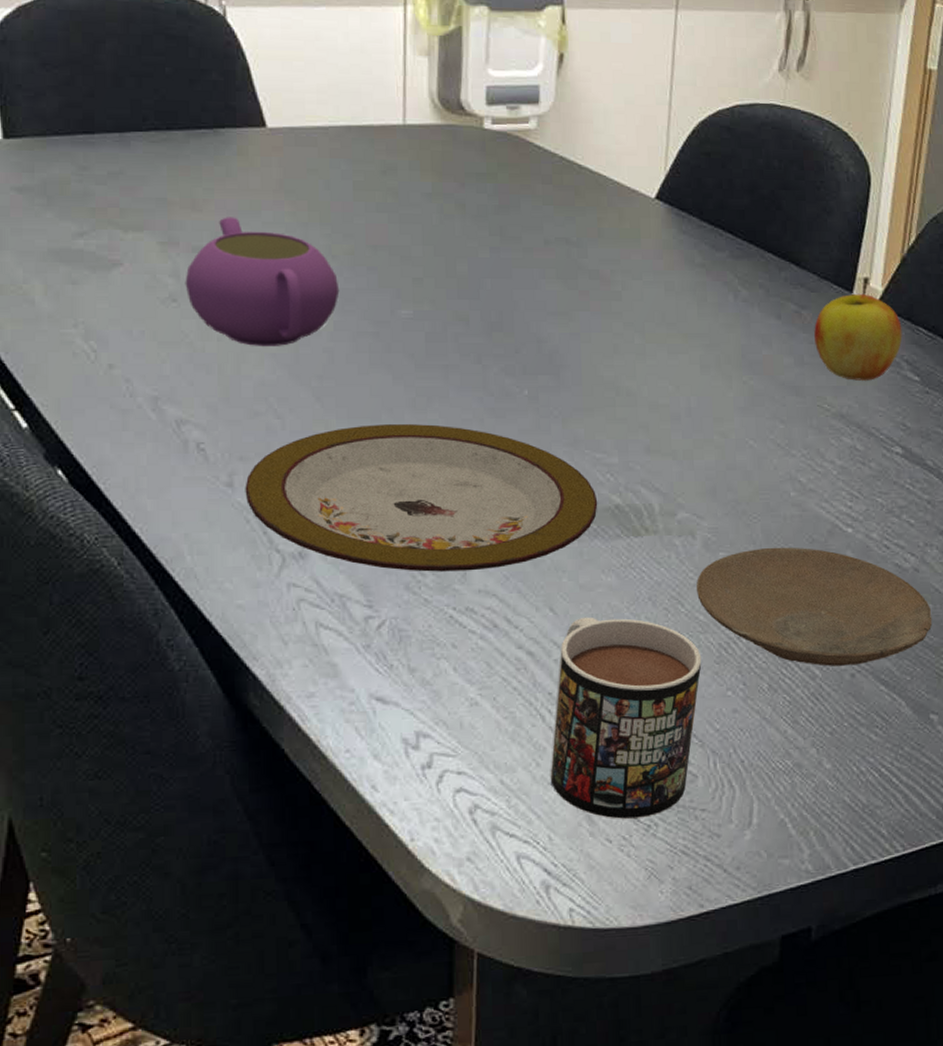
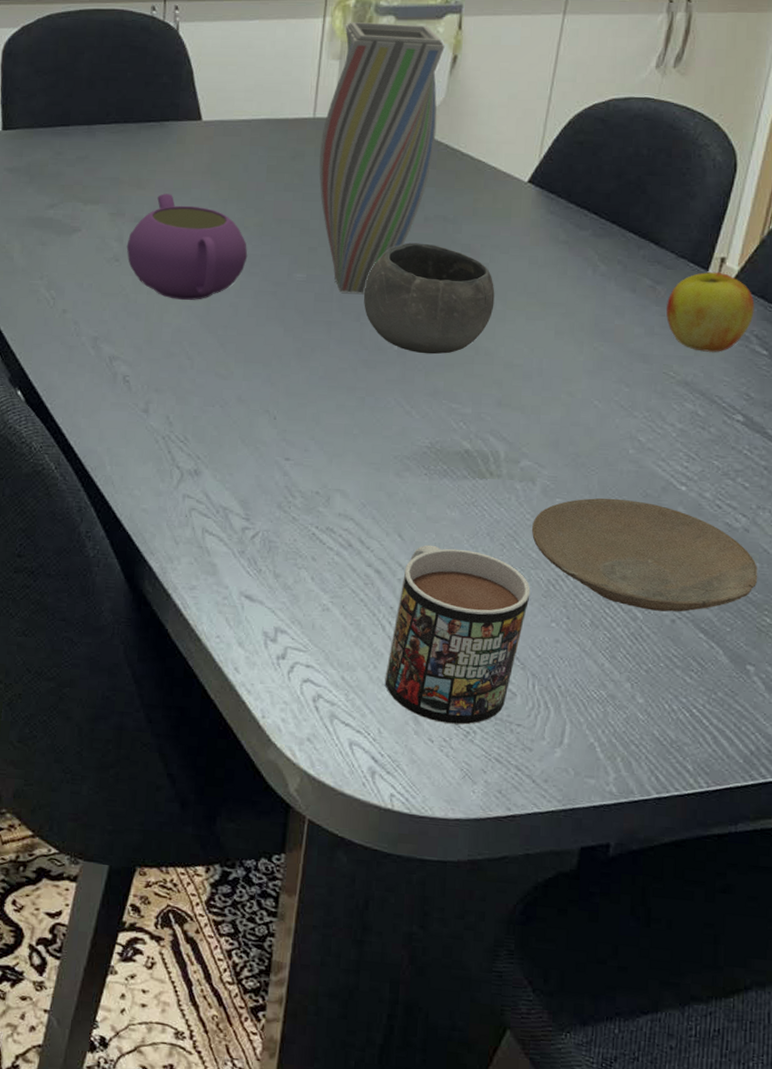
plate: present [245,424,598,572] -> none [157,368,450,497]
vase: none [415,11,549,331] -> present [319,21,445,294]
bowl: none [482,270,632,398] -> present [363,243,495,355]

